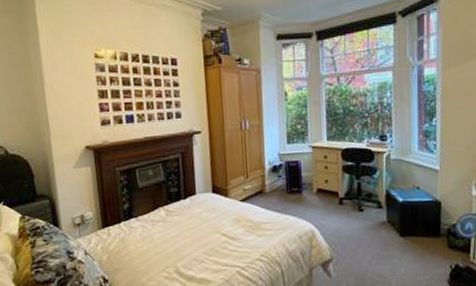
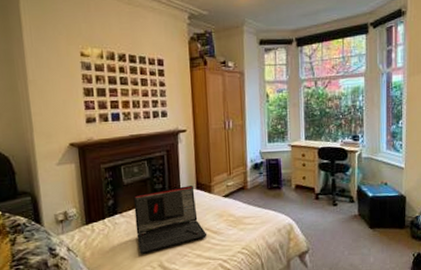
laptop: none [148,189,224,259] -> present [133,186,207,254]

